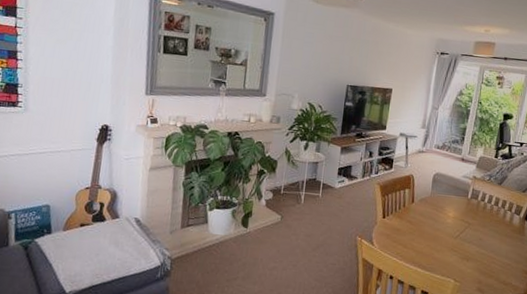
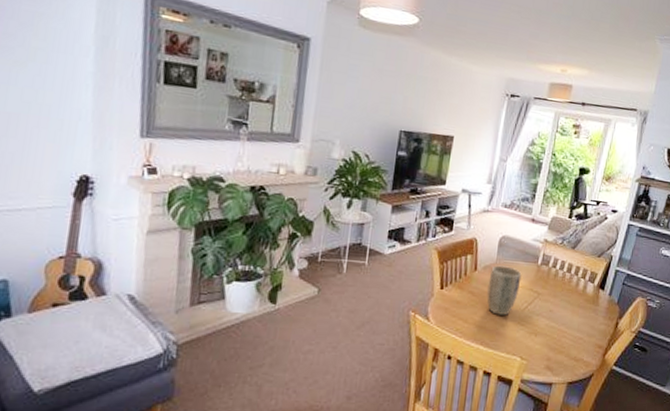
plant pot: none [423,198,454,242] -> present [487,265,522,316]

